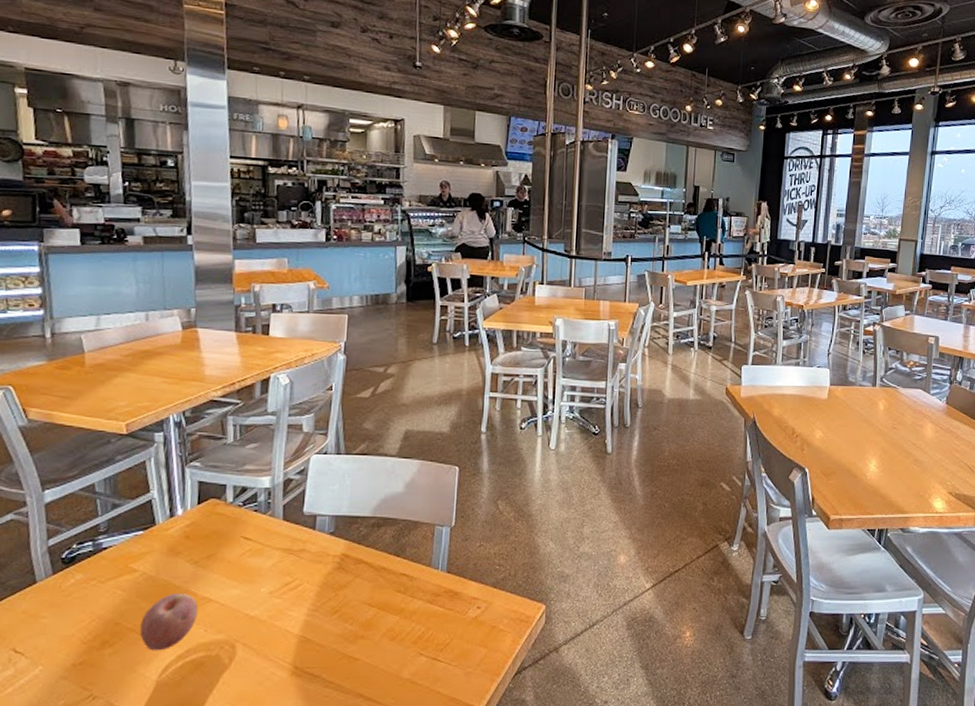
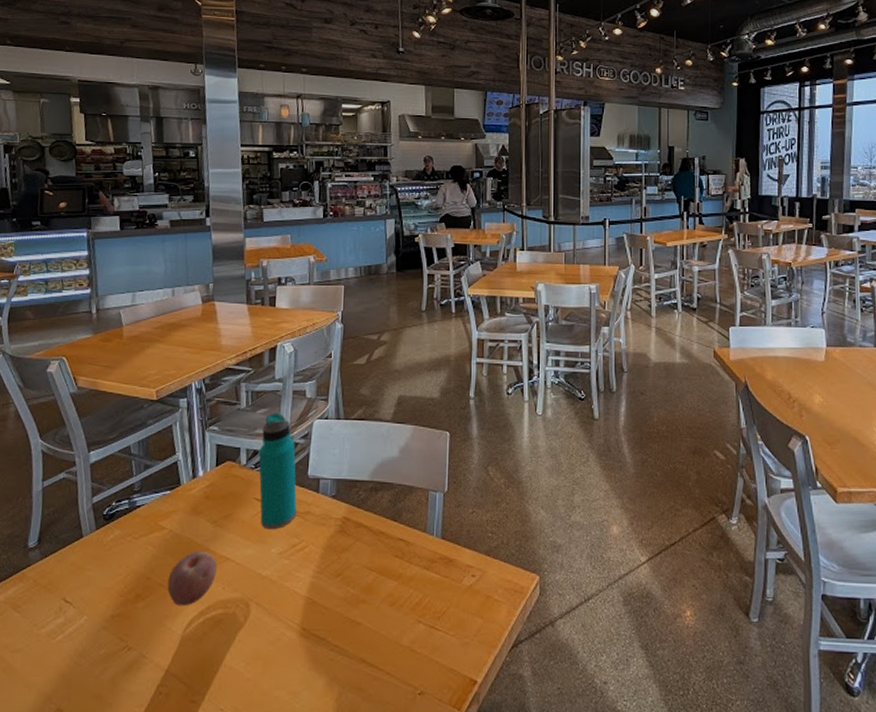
water bottle: none [247,448,291,569] -> present [258,413,297,530]

